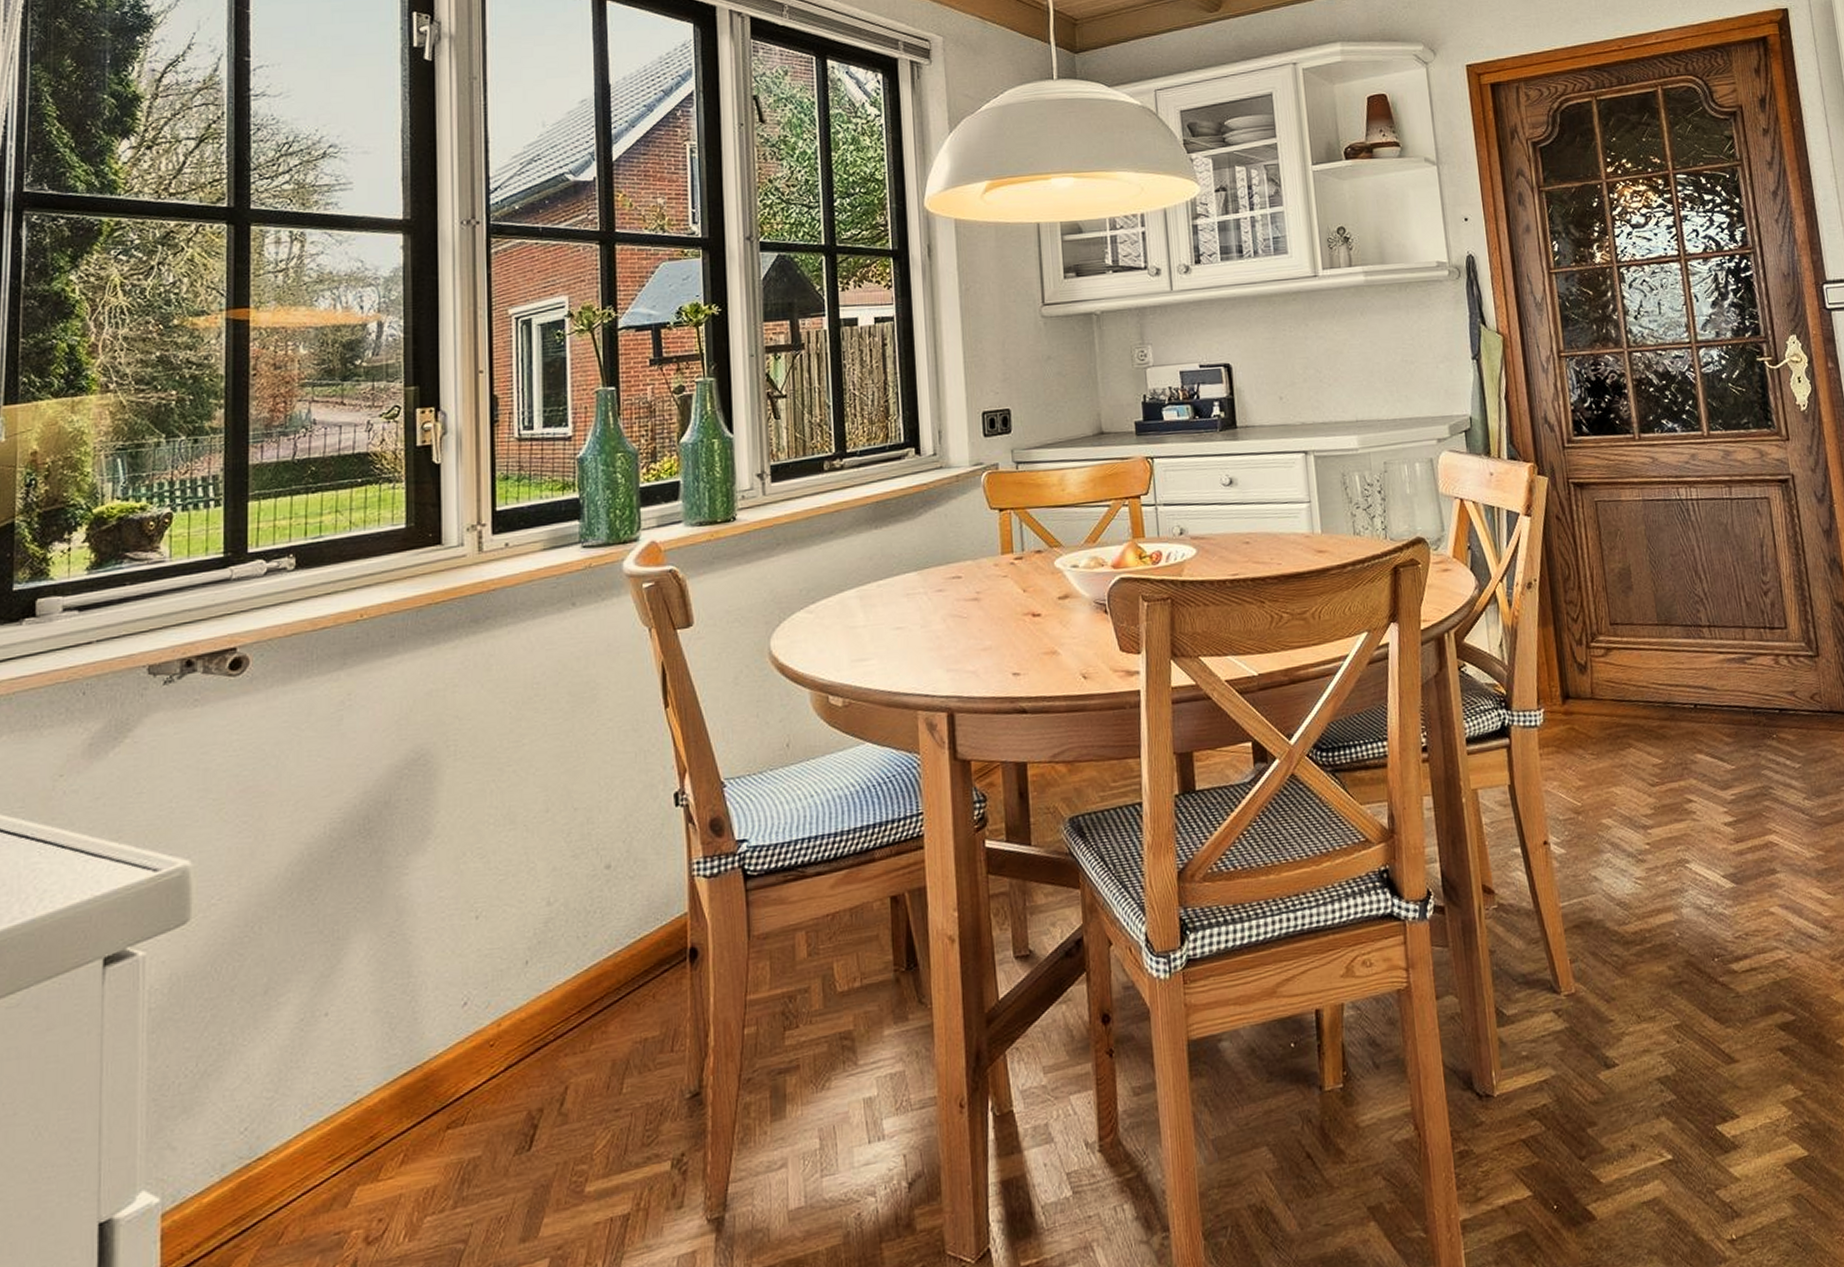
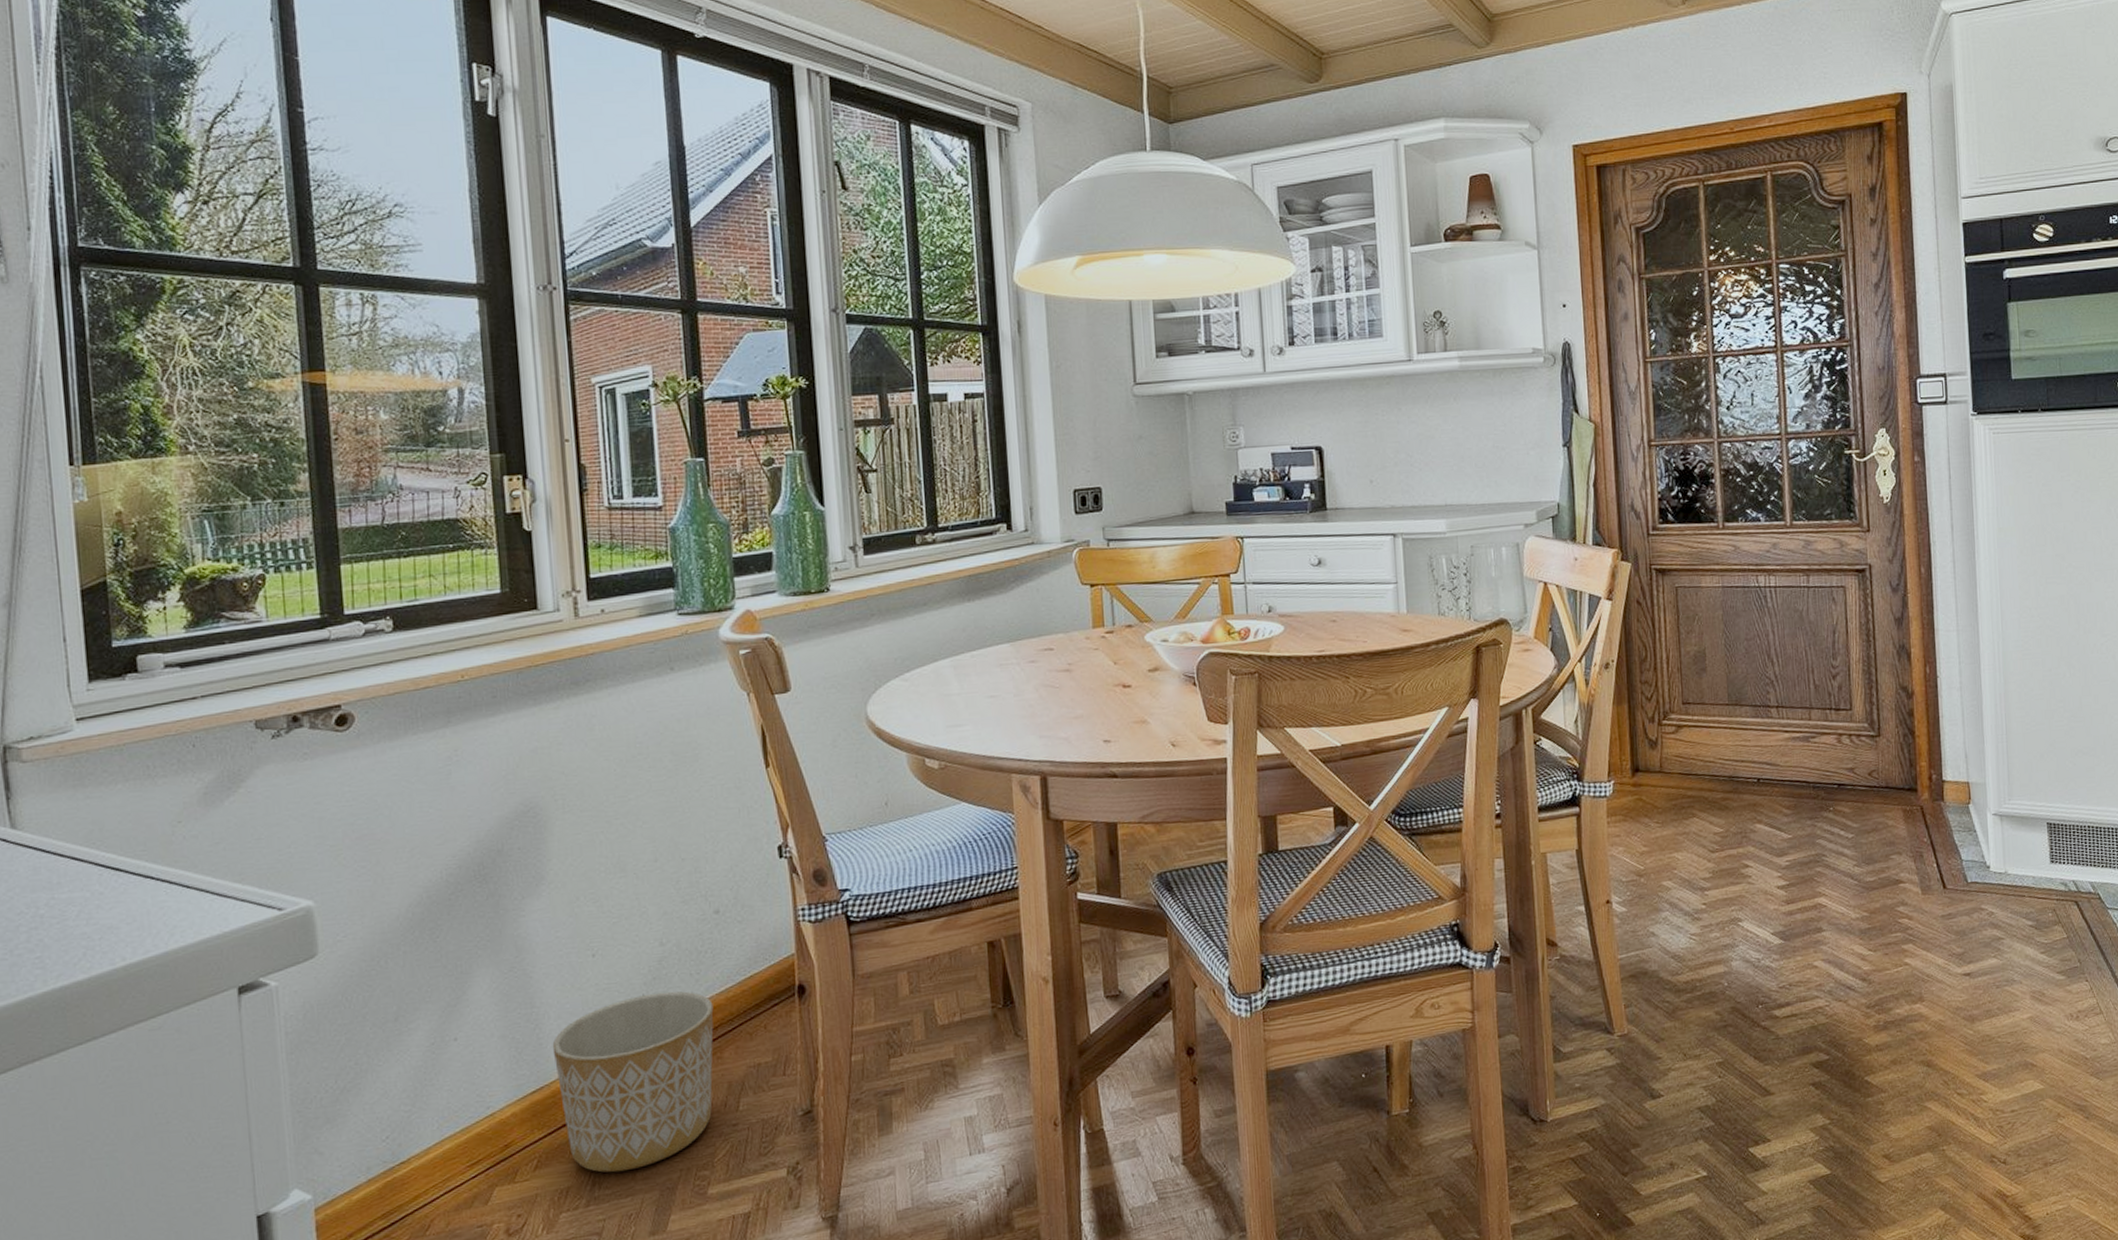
planter: none [428,956,600,1168] -> present [552,991,714,1173]

